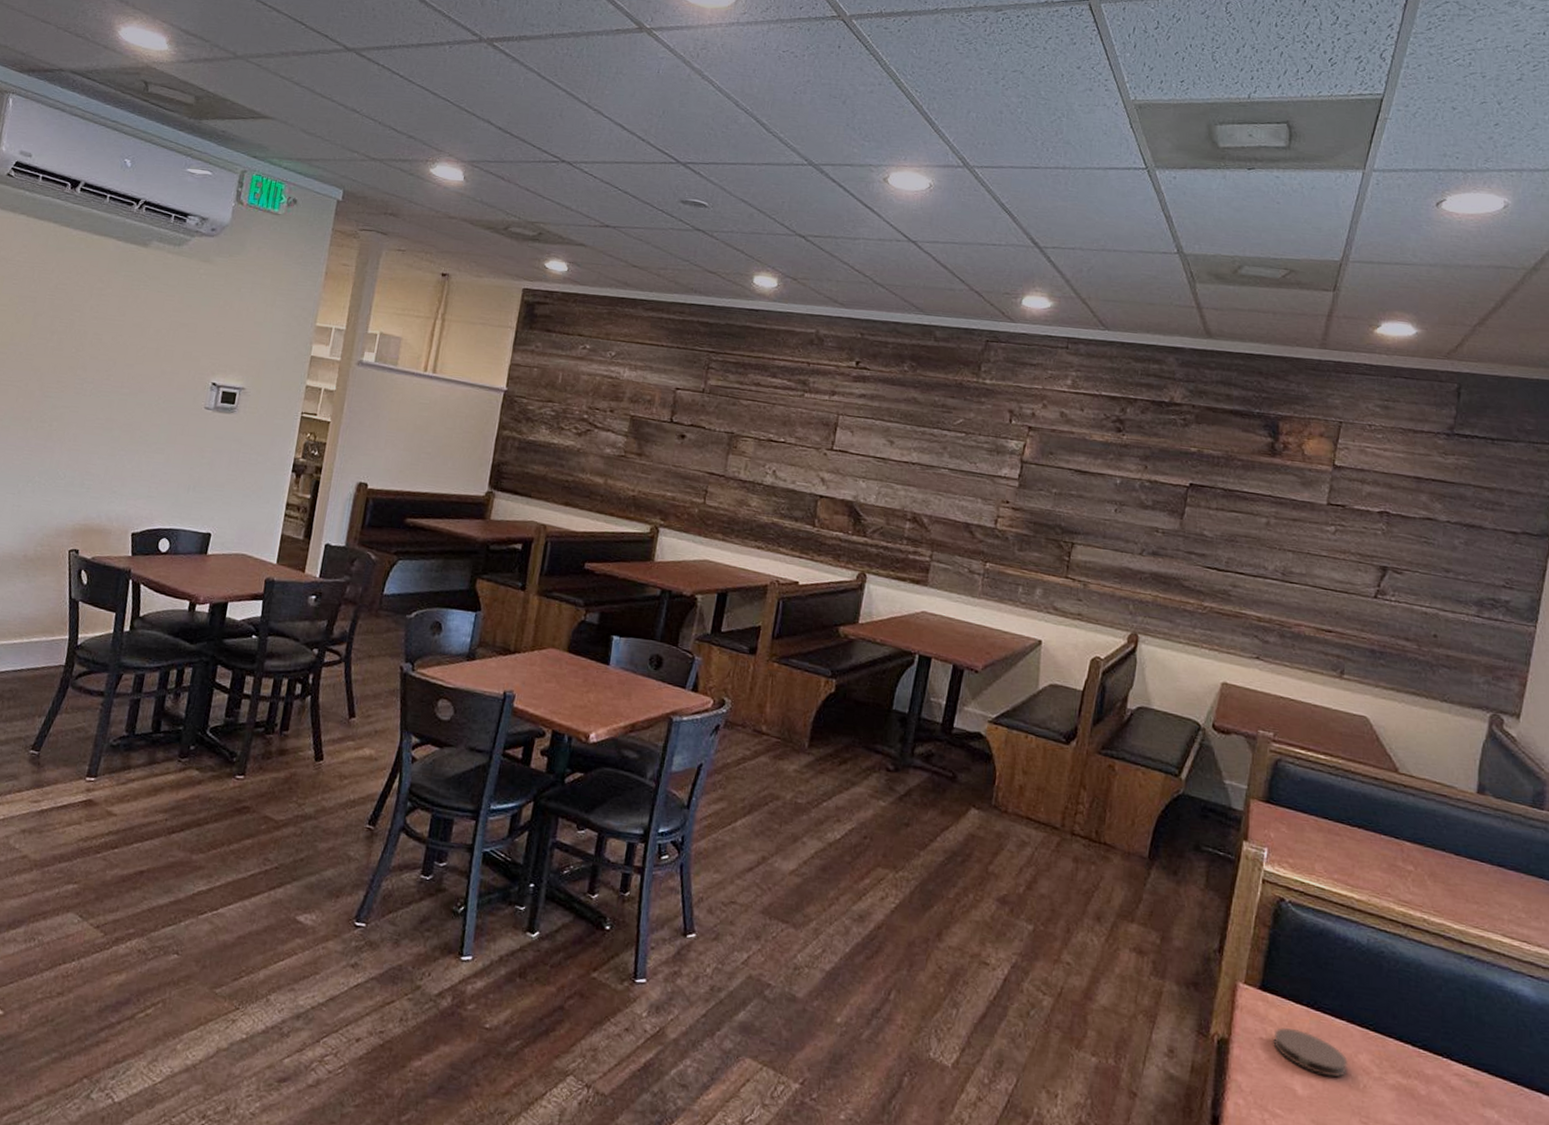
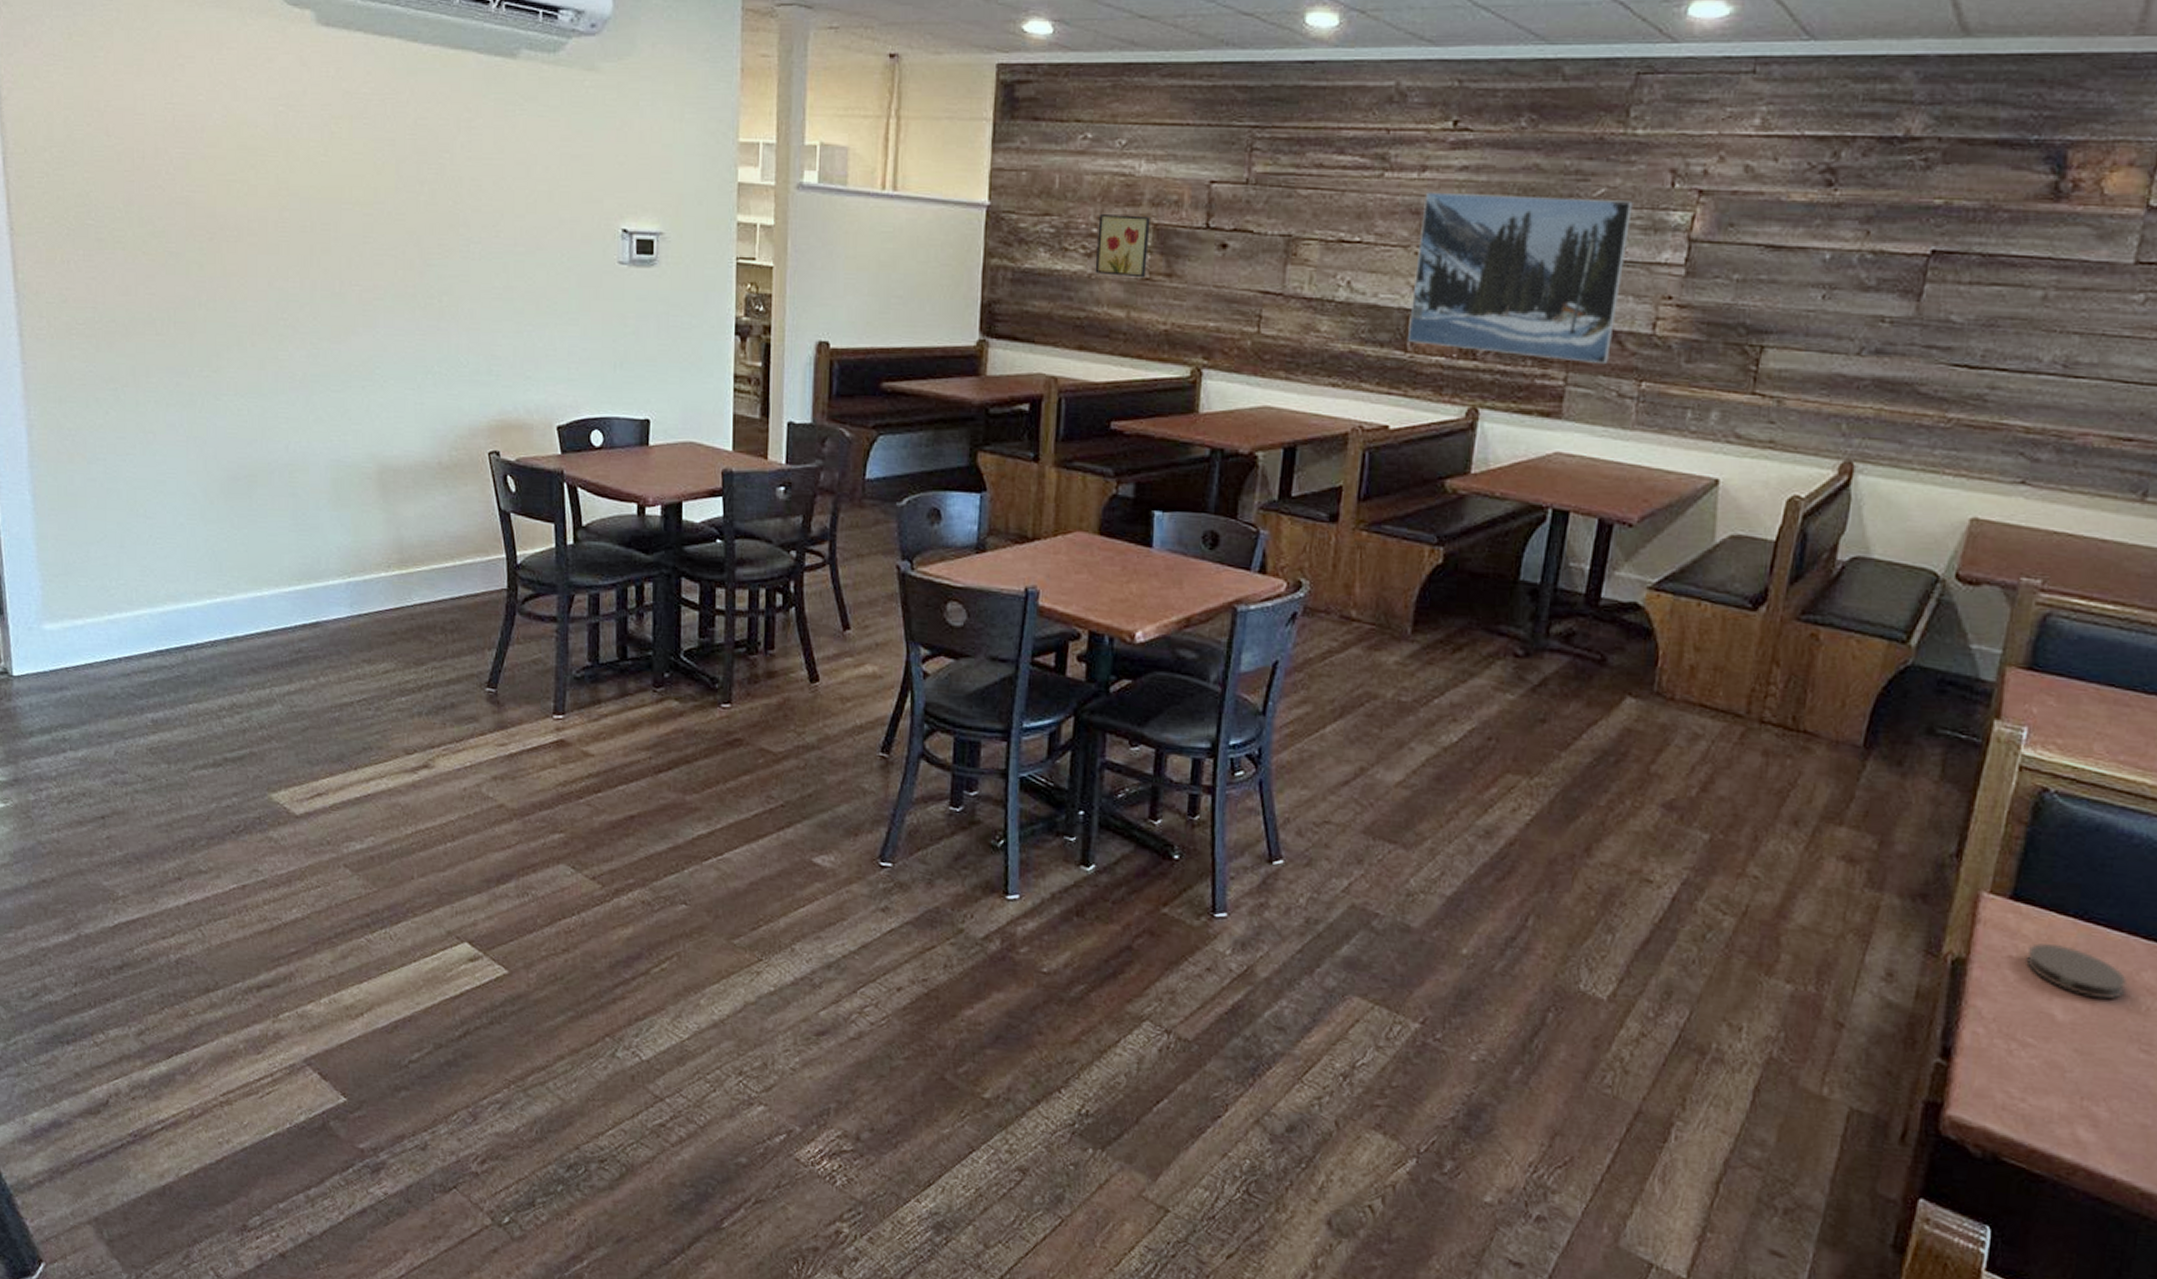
wall art: none [583,405,629,455] -> present [1095,214,1150,278]
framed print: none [816,410,982,548] -> present [1408,192,1633,365]

